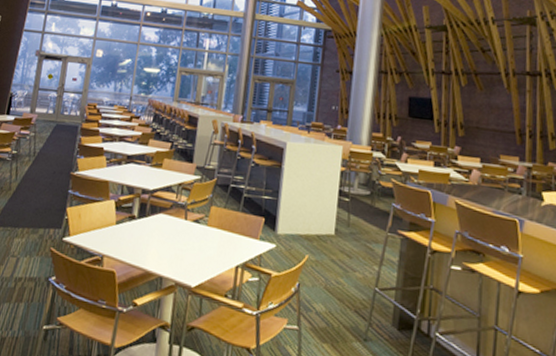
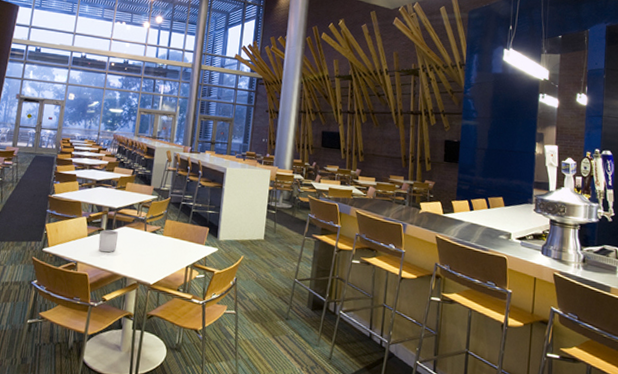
mug: none [128,216,154,246] -> present [98,229,119,253]

